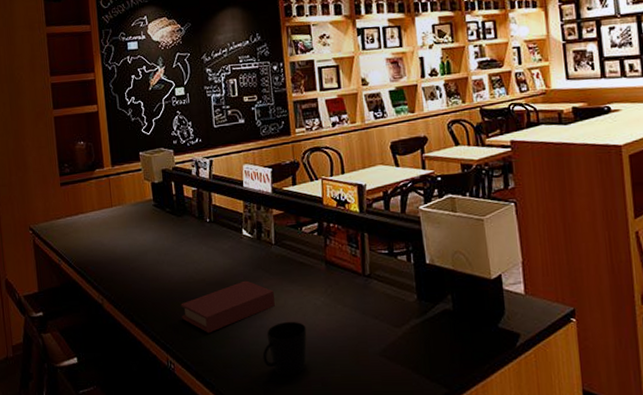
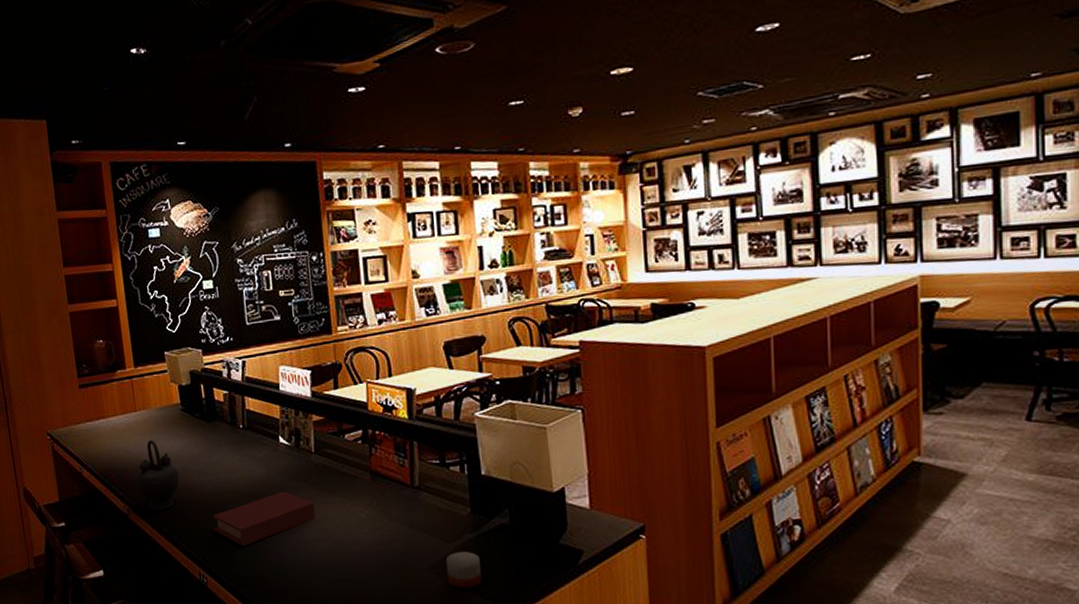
teapot: none [111,234,150,300] -> present [137,440,179,511]
cup: present [262,321,307,376] -> none [302,534,350,592]
candle: none [395,336,429,371] -> present [445,552,482,588]

